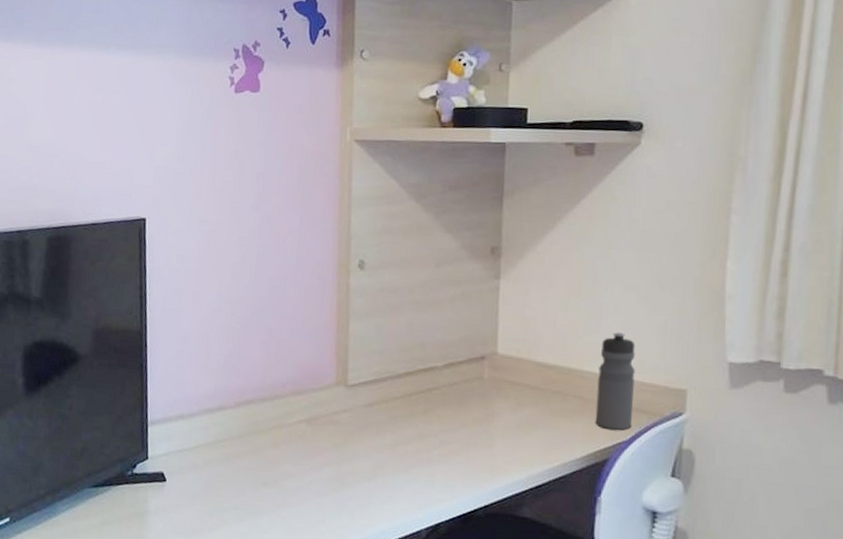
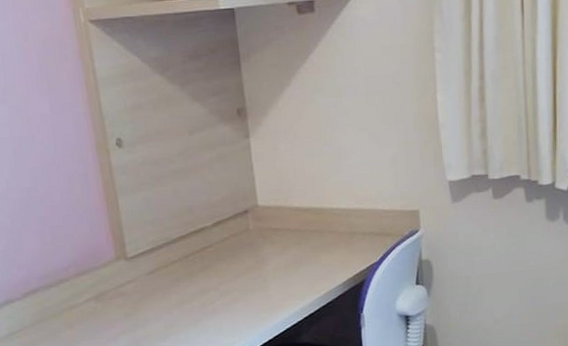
water bottle: present [595,332,636,432] -> none [346,170,380,256]

